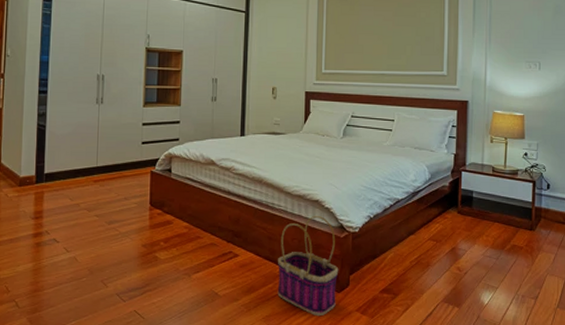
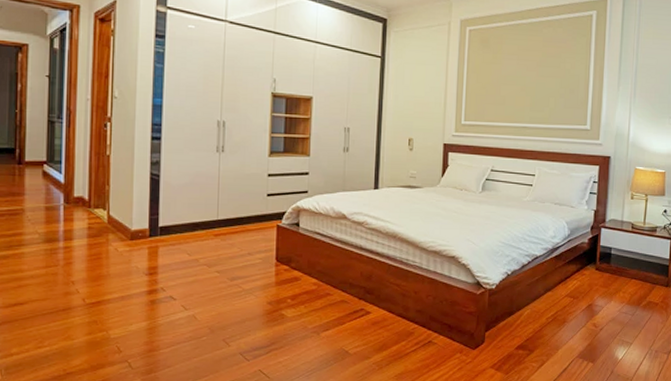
basket: present [277,215,339,317] -> none [410,271,474,374]

